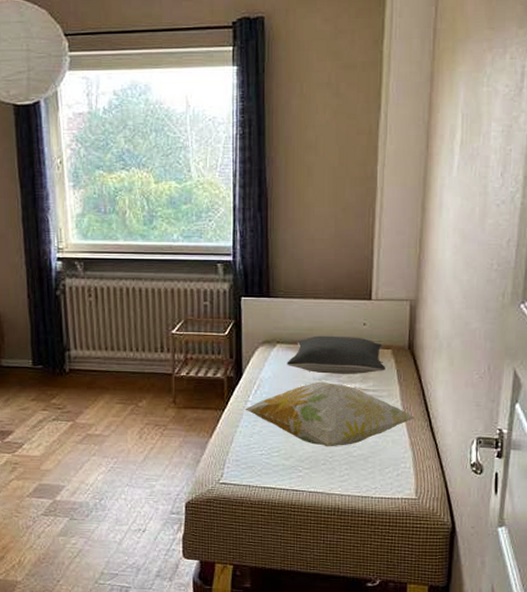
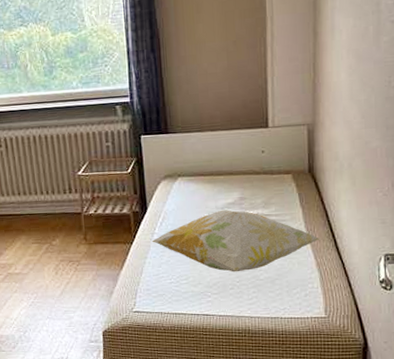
pillow: present [287,335,385,374] -> none [189,164,287,203]

